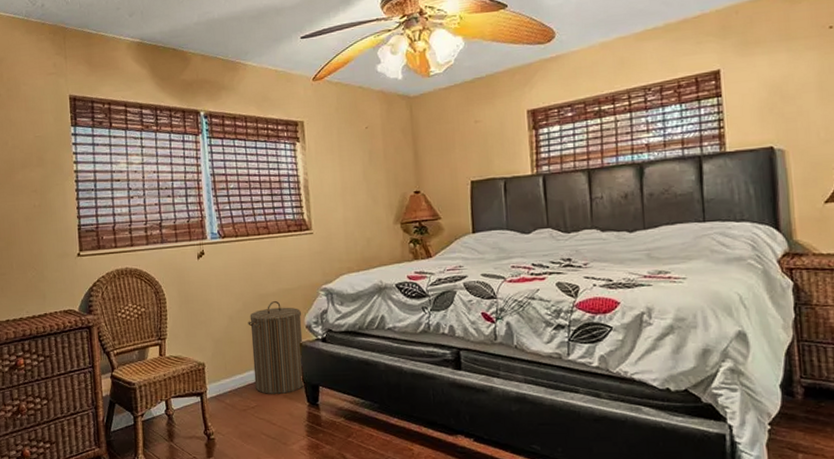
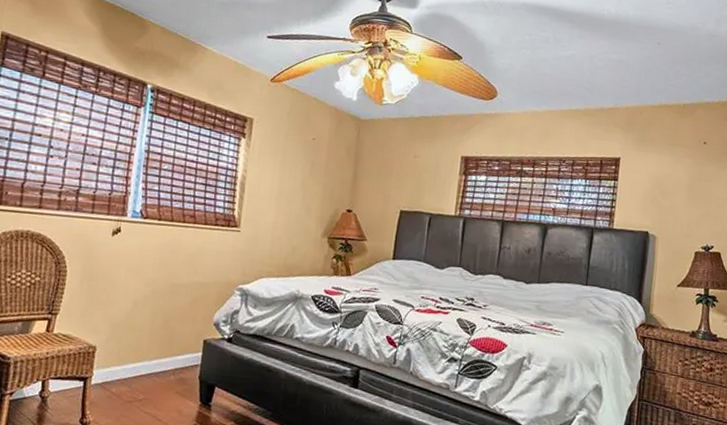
laundry hamper: present [248,300,305,395] -> none [147,292,212,390]

